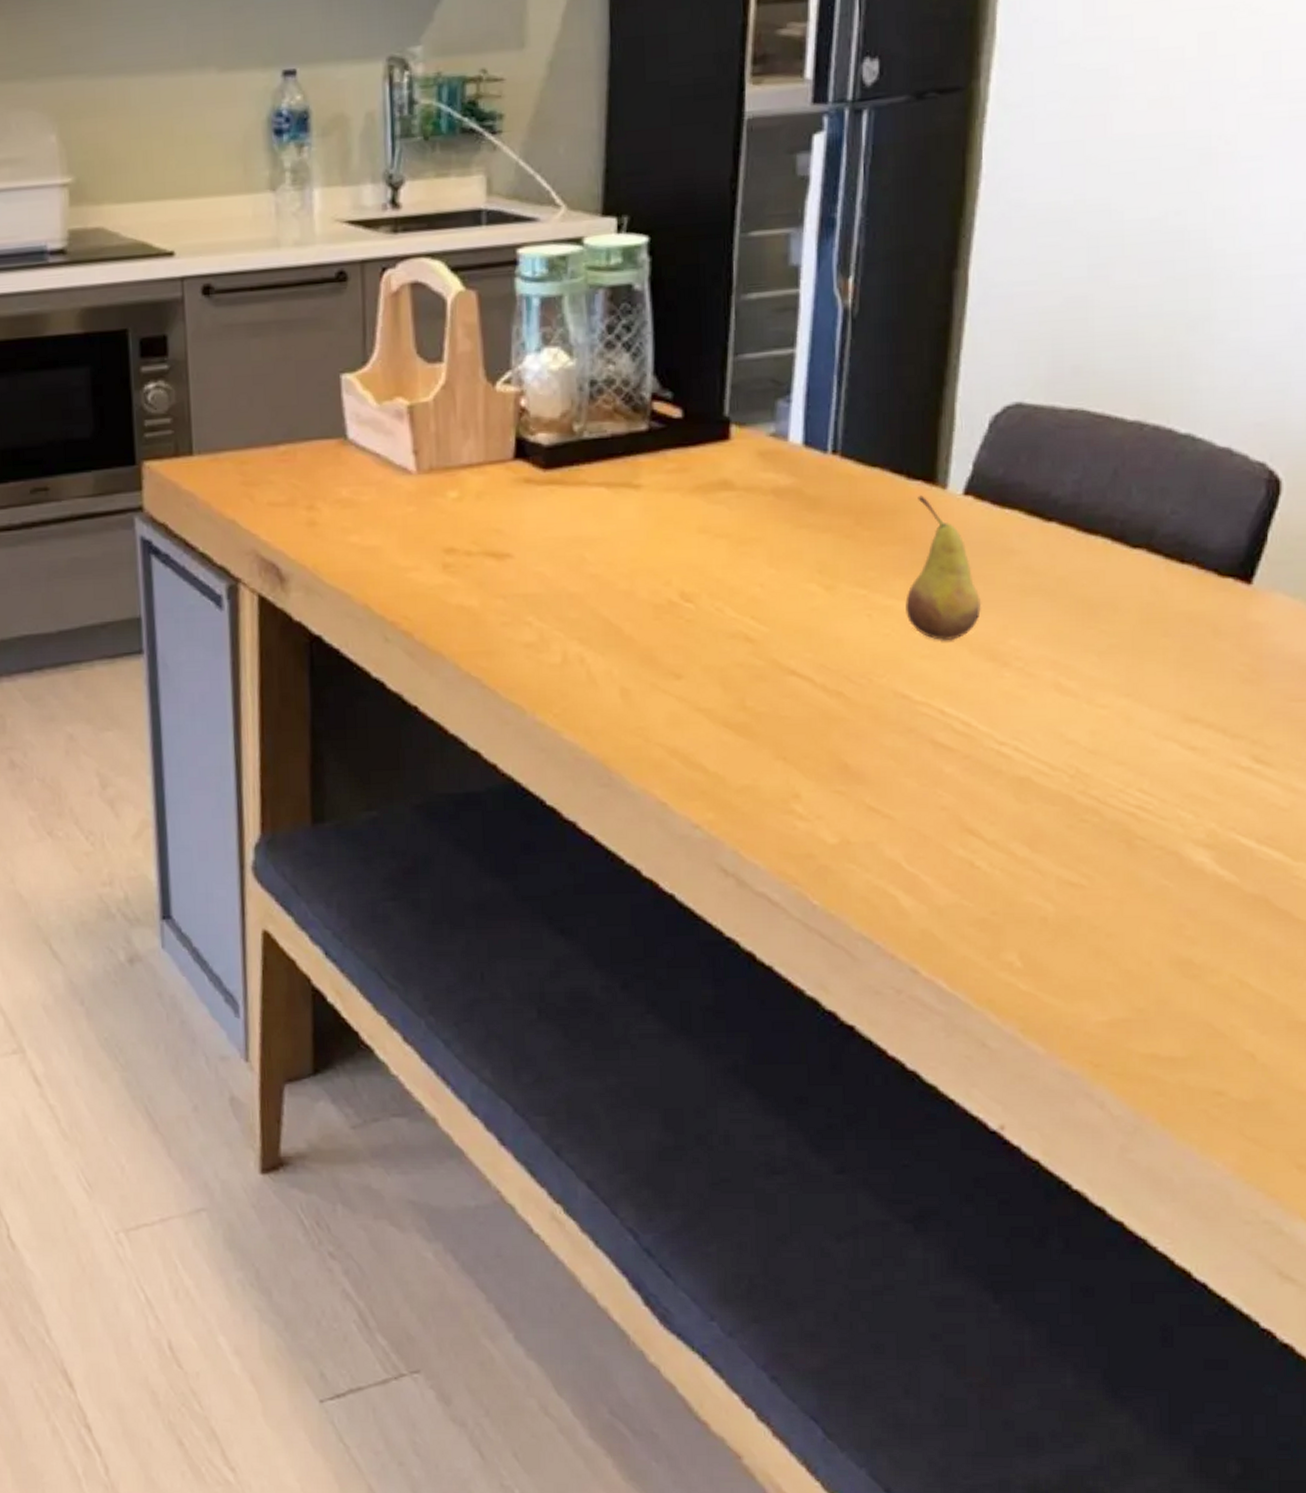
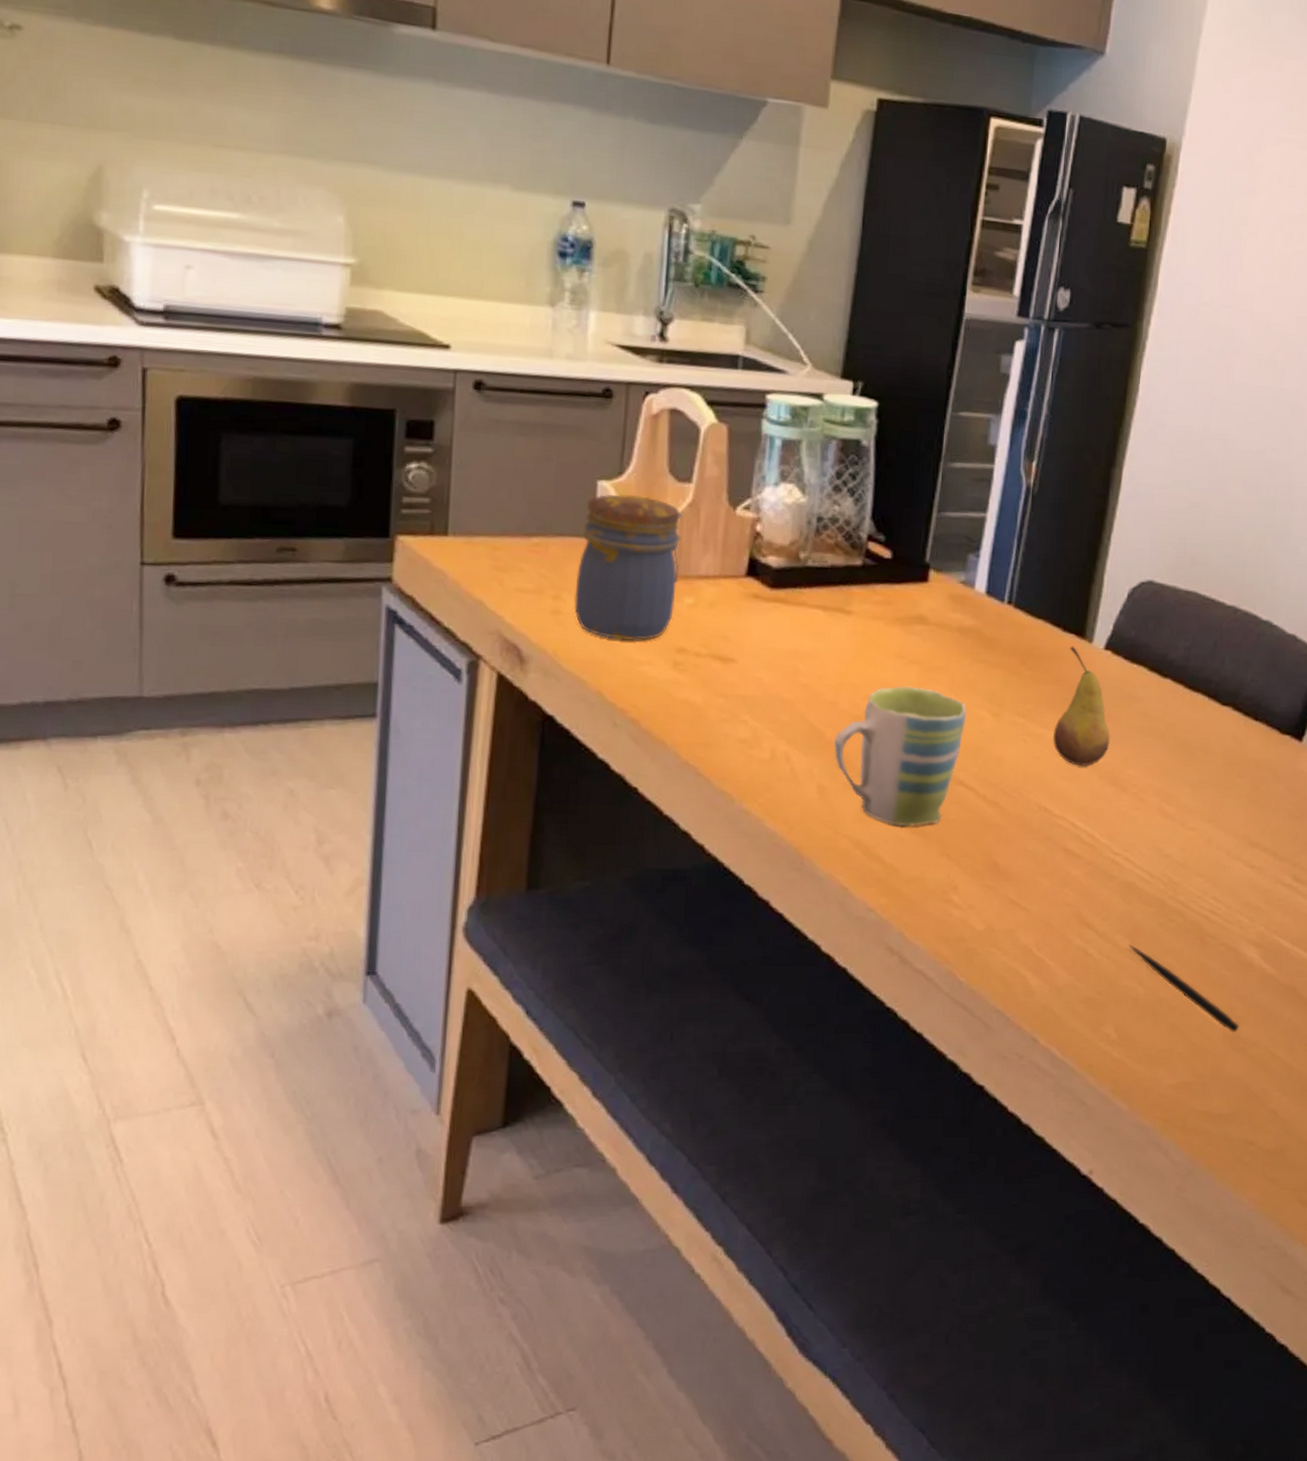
jar: none [329,384,440,546] -> present [574,494,683,641]
mug: none [634,564,793,729] -> present [834,686,967,827]
pen: none [1029,852,1192,957] -> present [1129,944,1240,1033]

